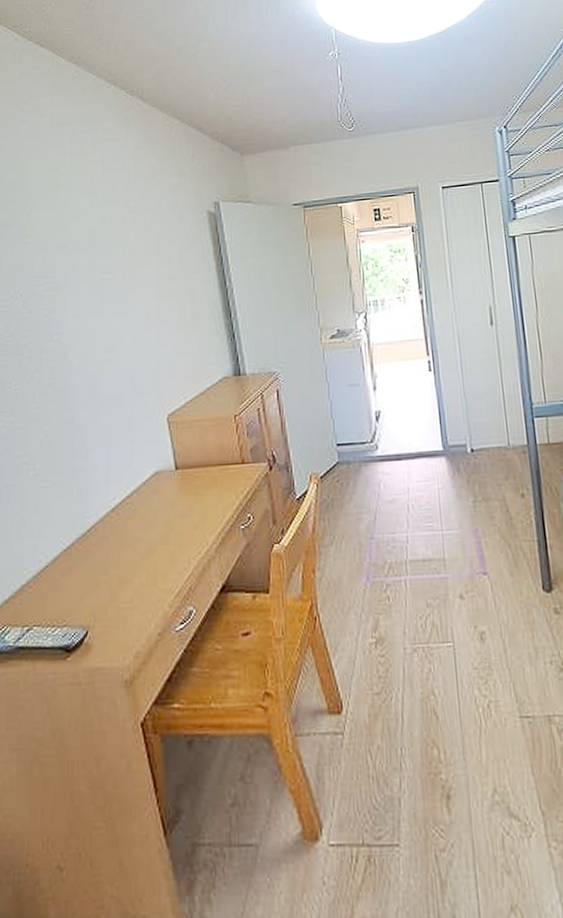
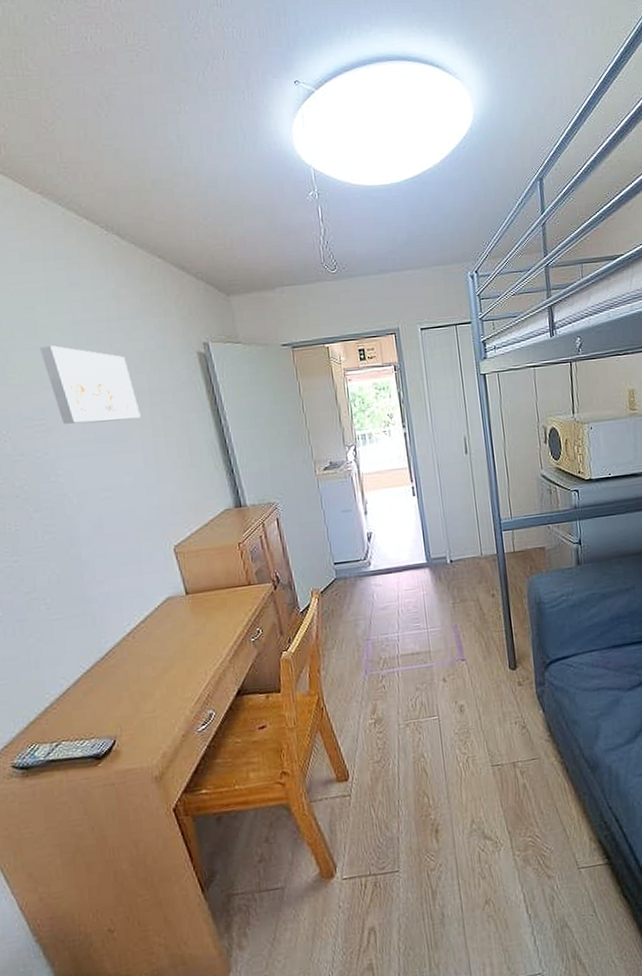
wall art: none [58,205,147,282] -> present [39,345,141,424]

